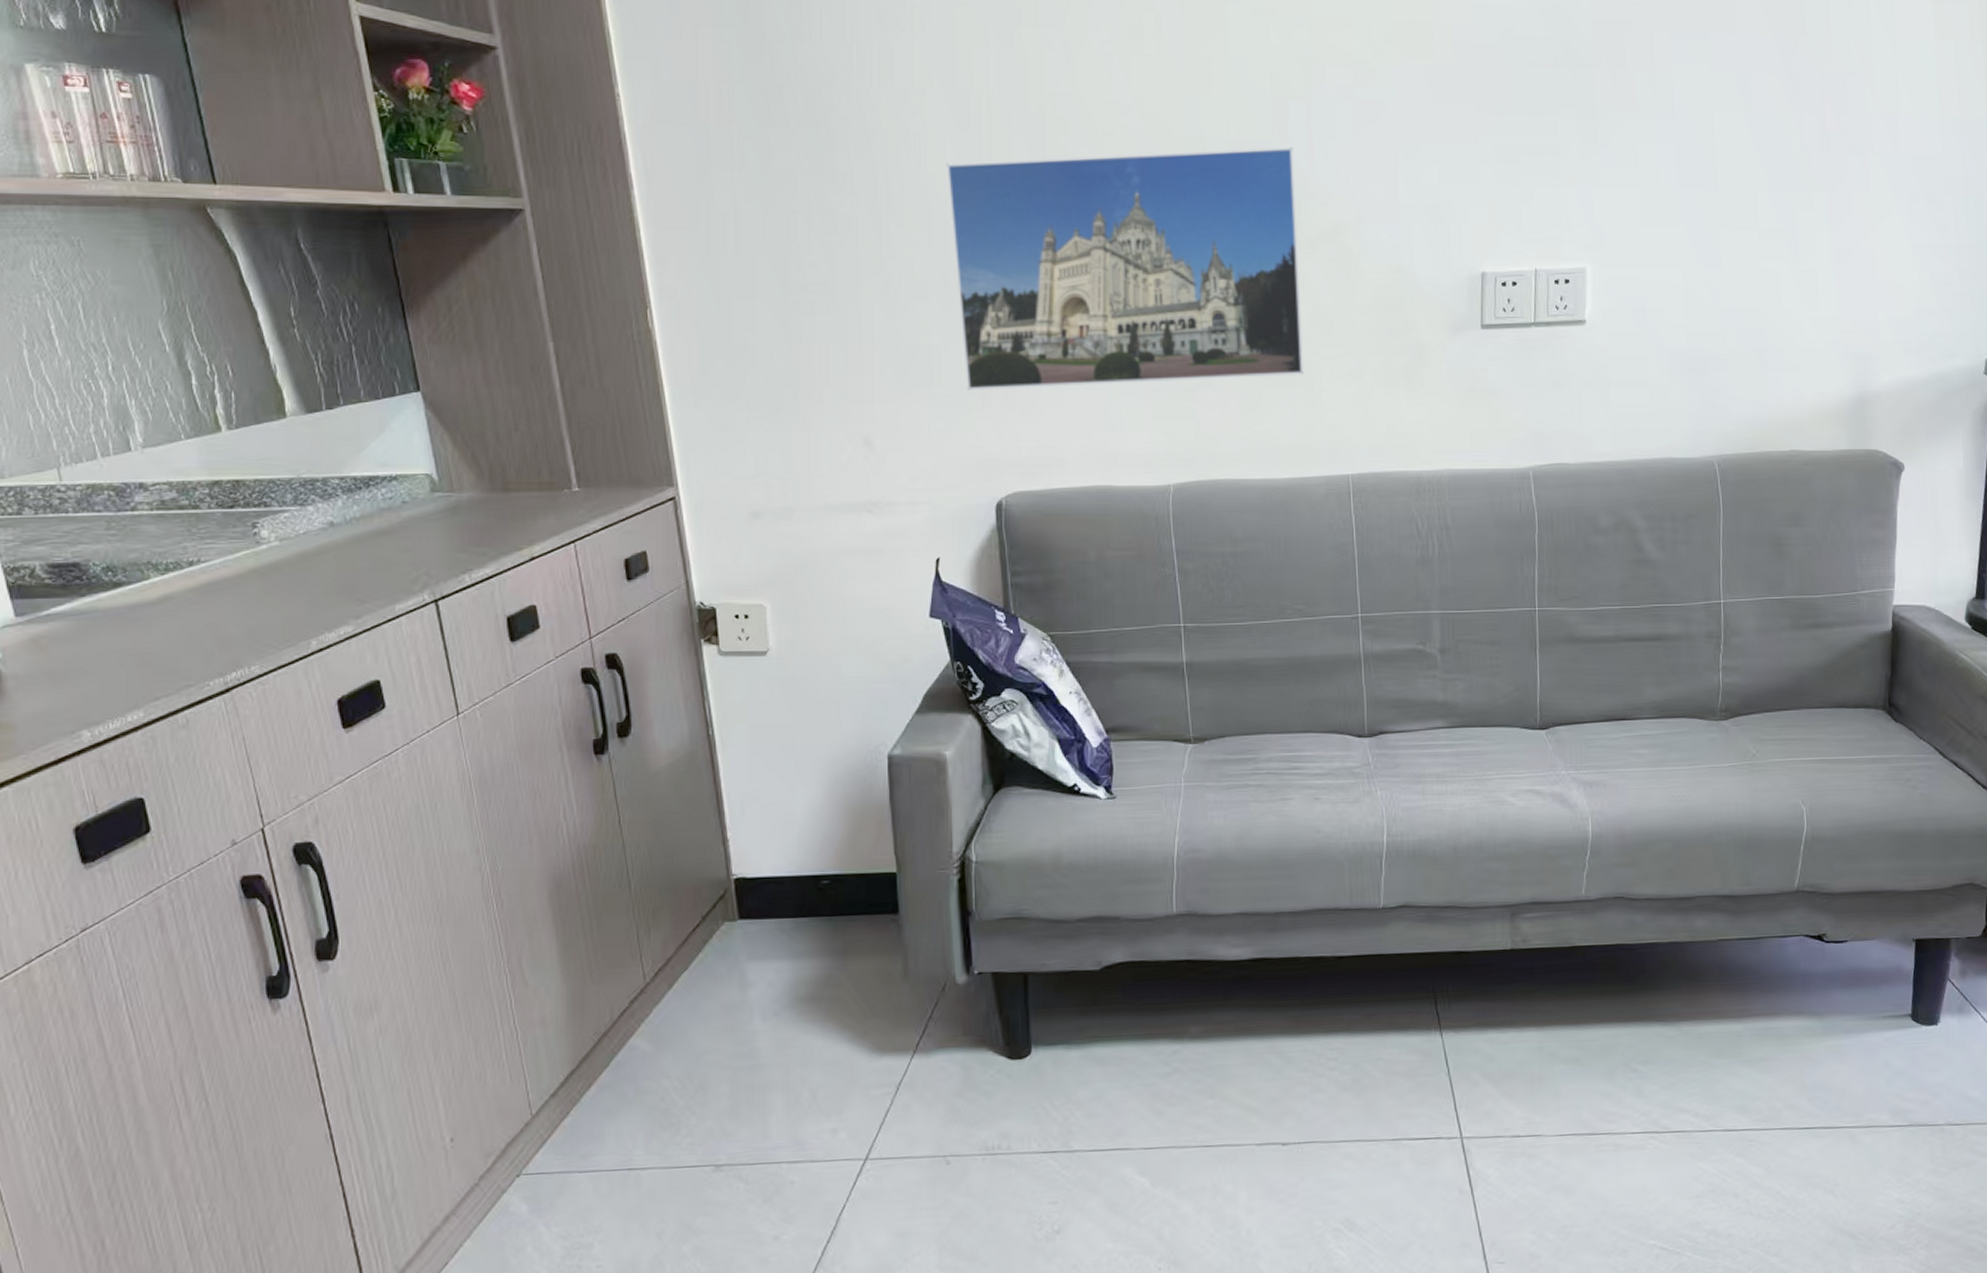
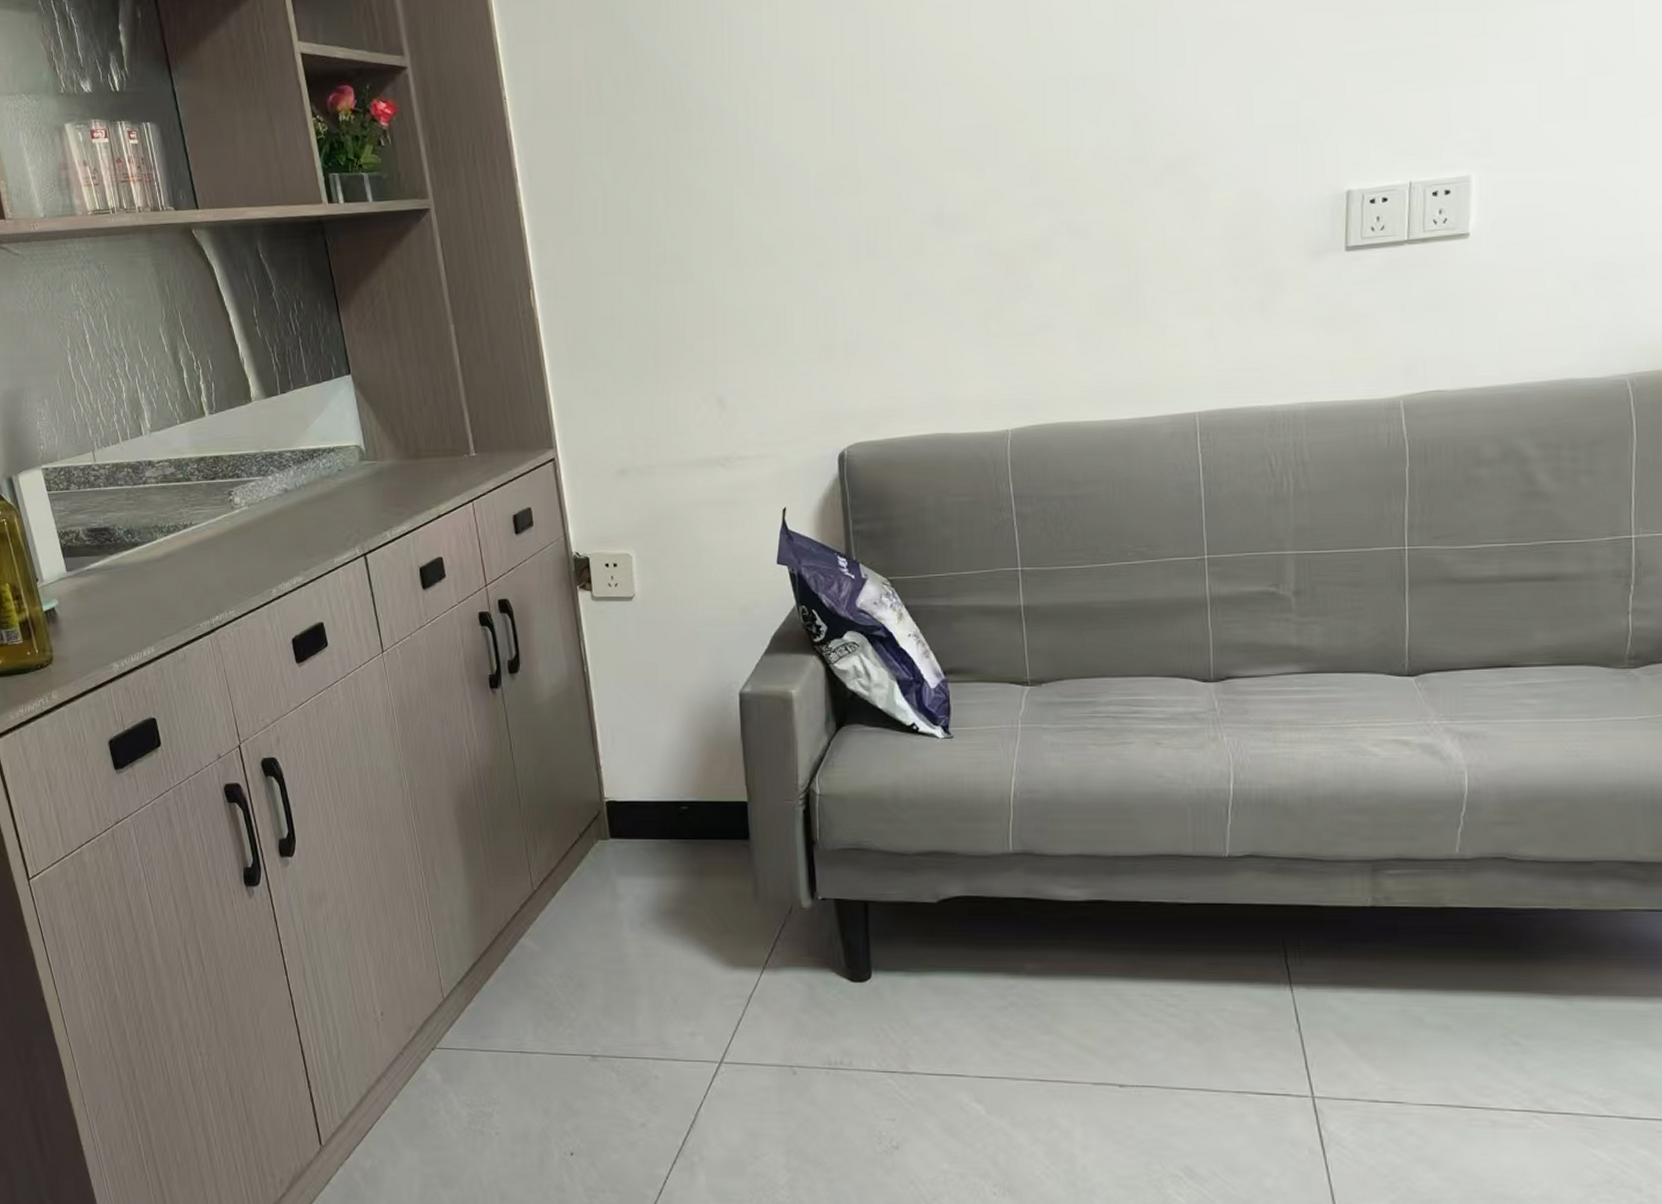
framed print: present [946,147,1304,390] -> none [792,78,1148,347]

